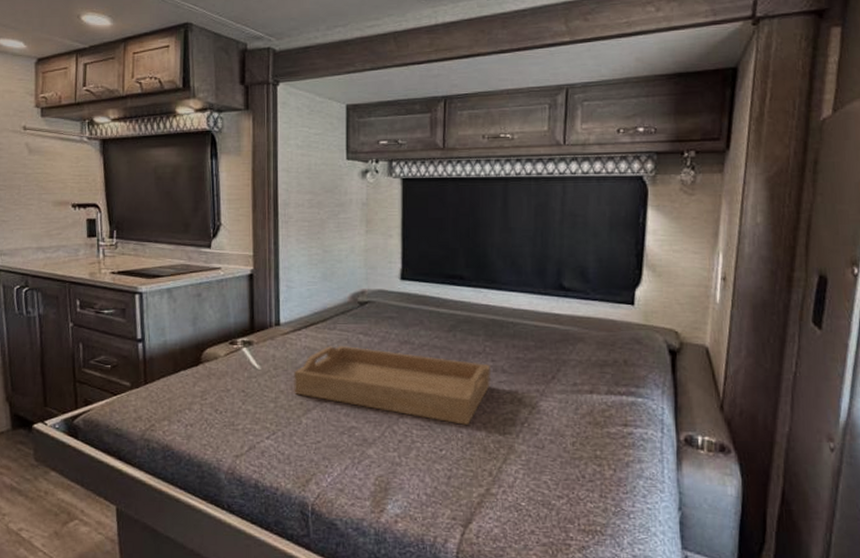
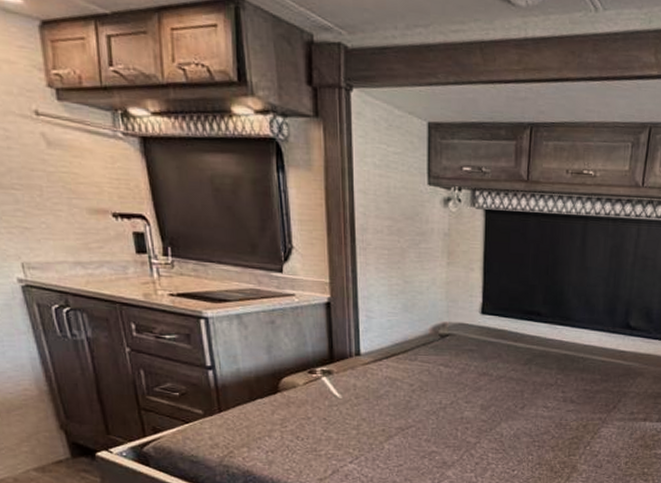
serving tray: present [293,346,490,425] -> none [374,376,560,448]

